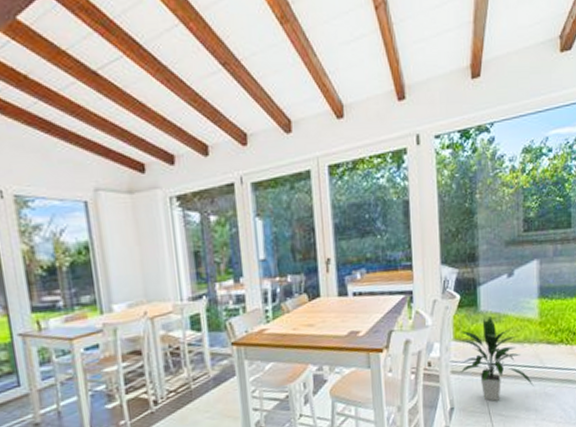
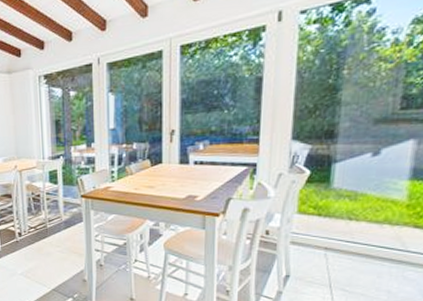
indoor plant: present [457,316,534,401] -> none [301,194,390,276]

